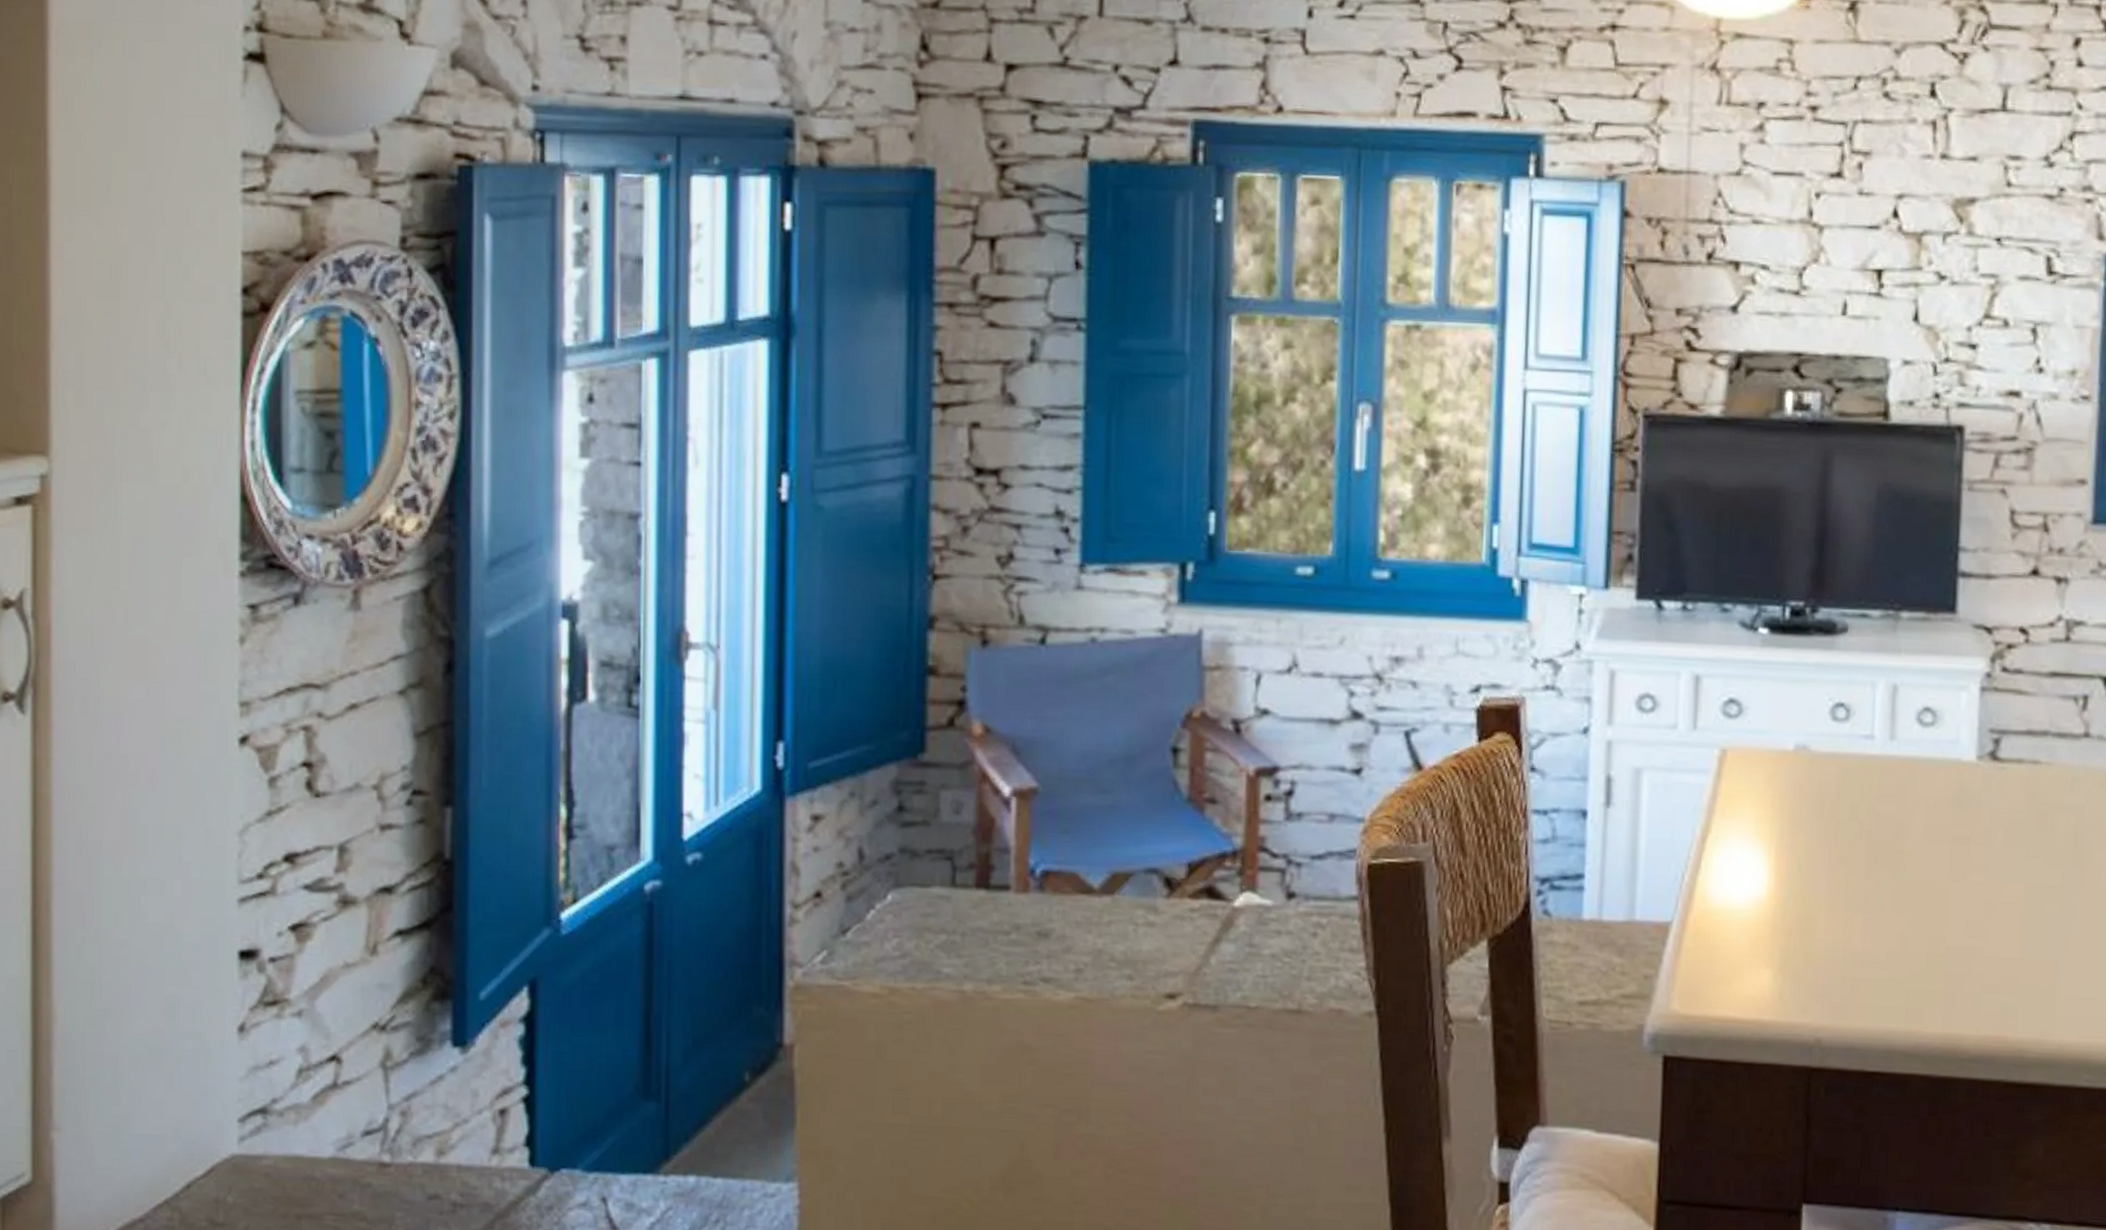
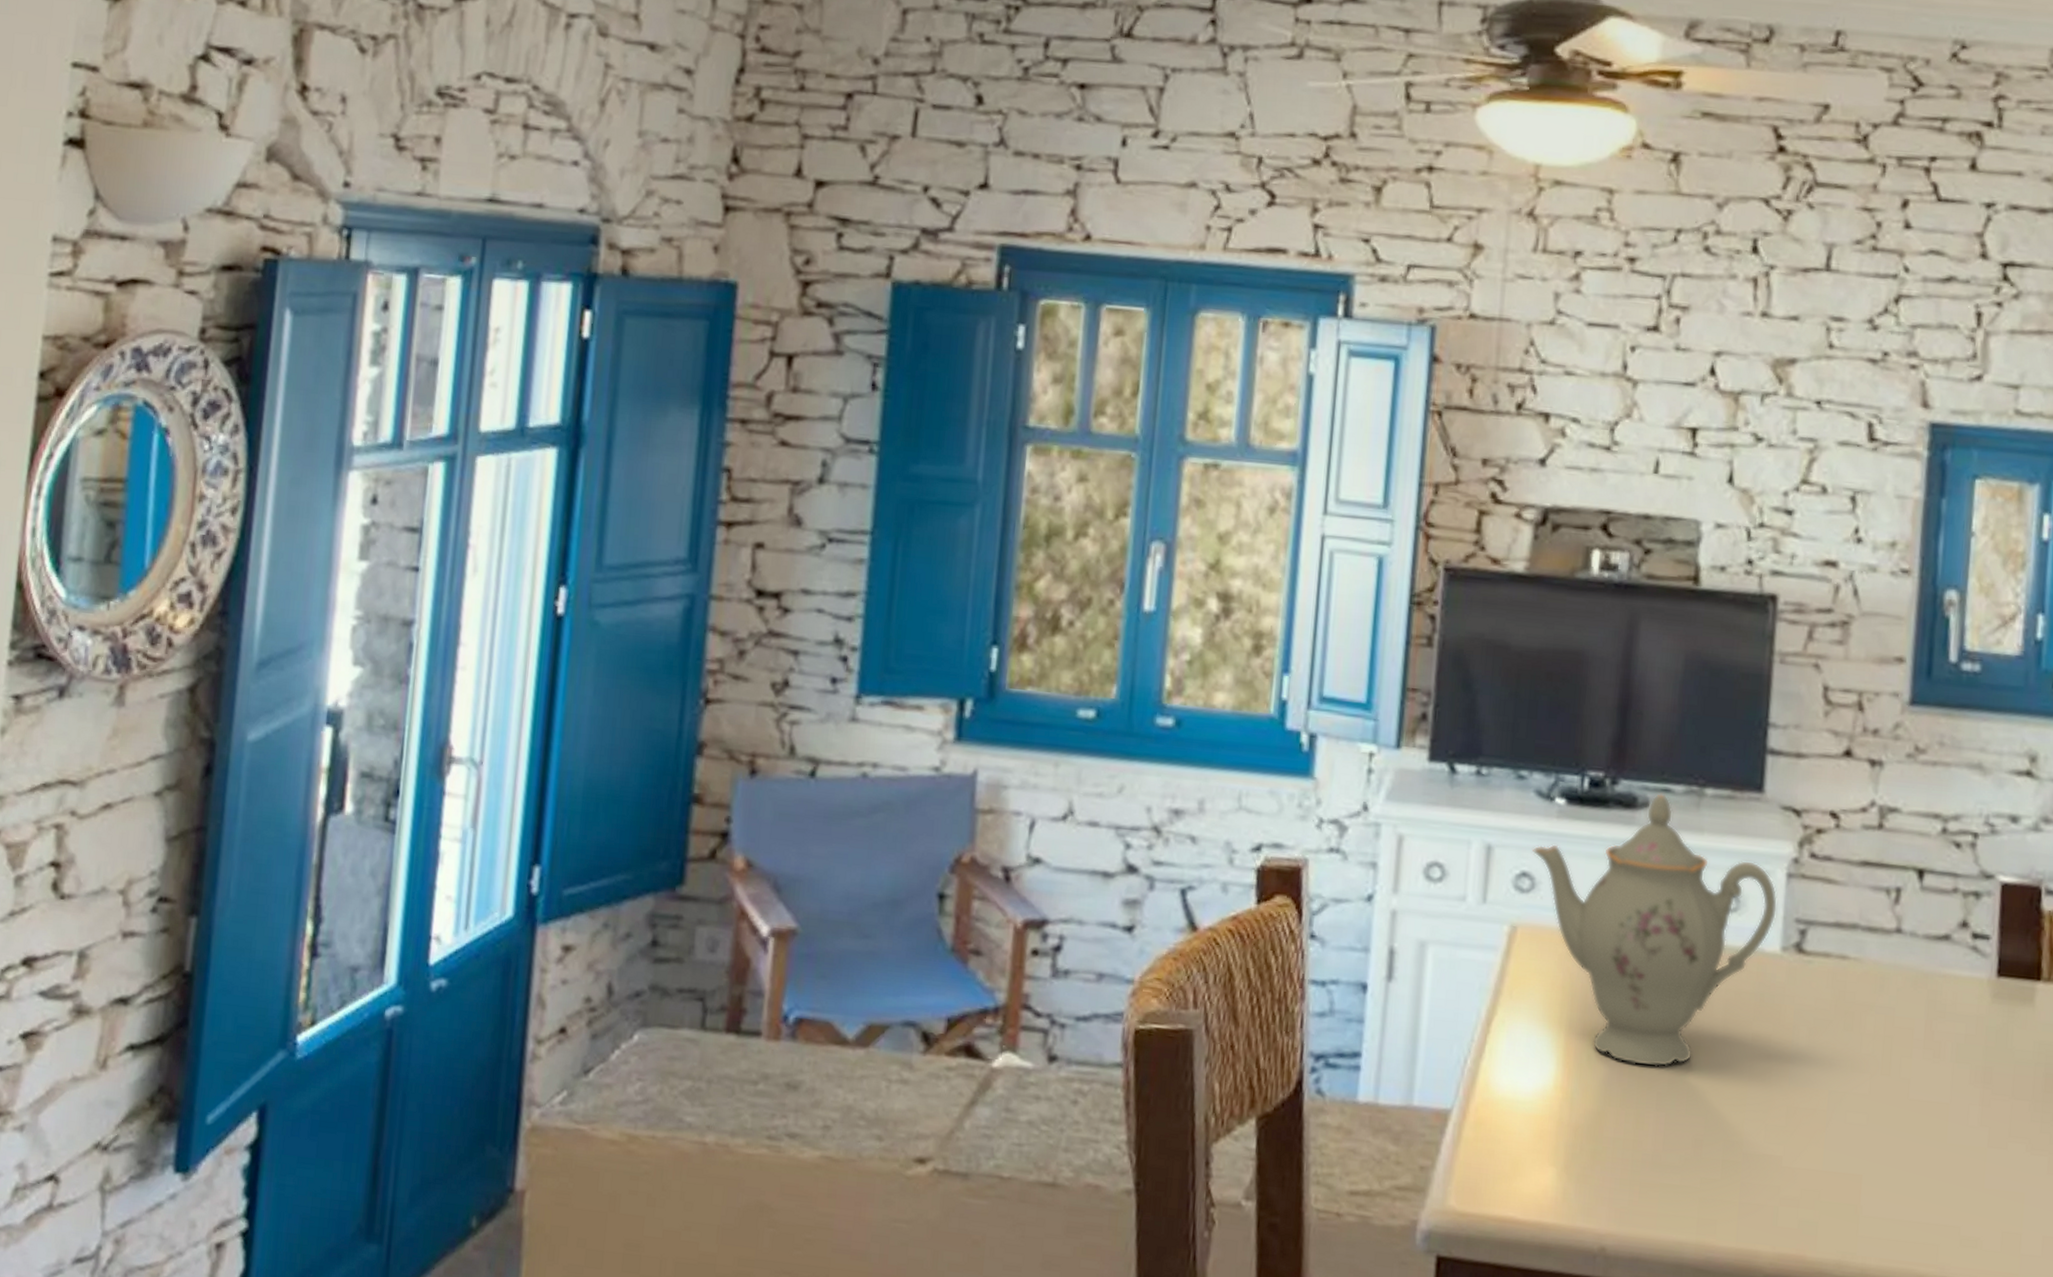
teapot: none [1739,619,1973,872] -> present [1533,794,1778,1067]

